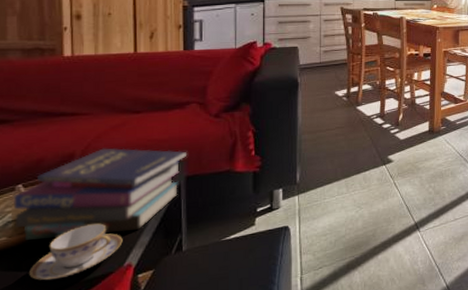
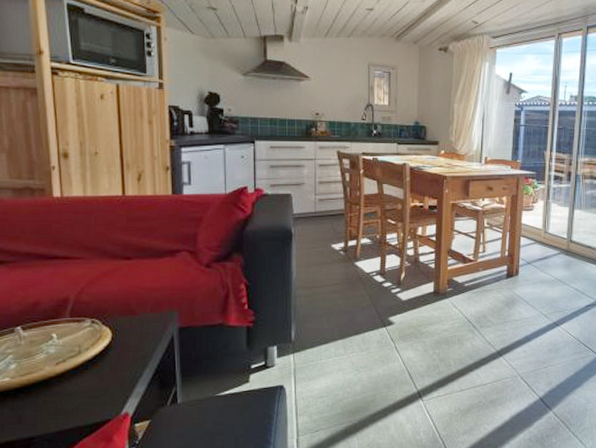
books: present [13,148,188,240] -> none [13,294,179,382]
teacup: present [29,223,123,281] -> none [32,370,119,423]

